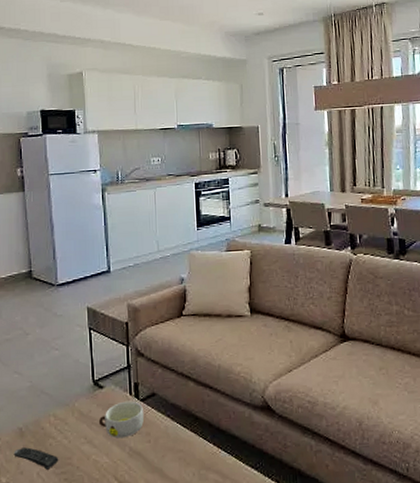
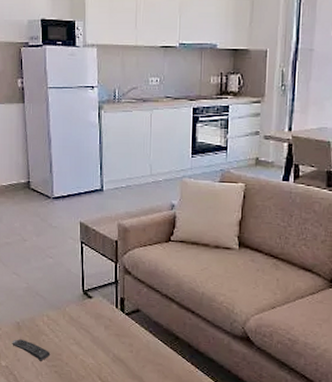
bowl: present [98,400,144,439] -> none [86,312,127,345]

